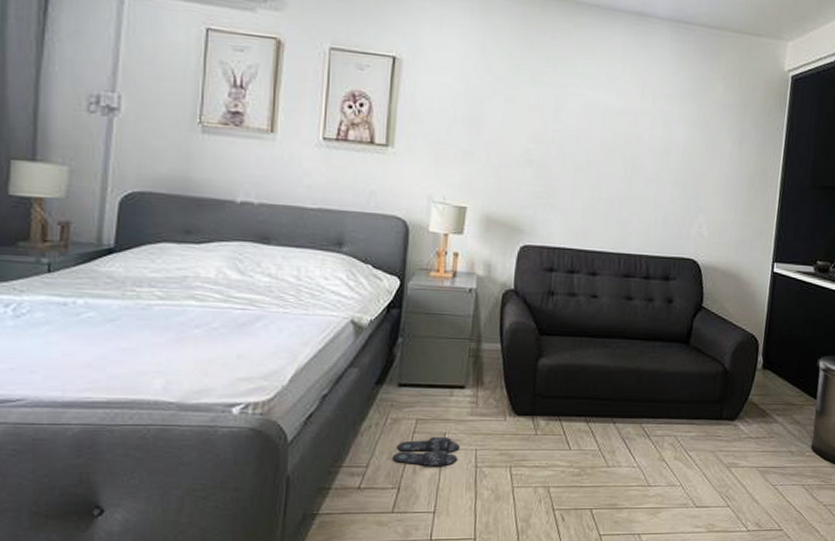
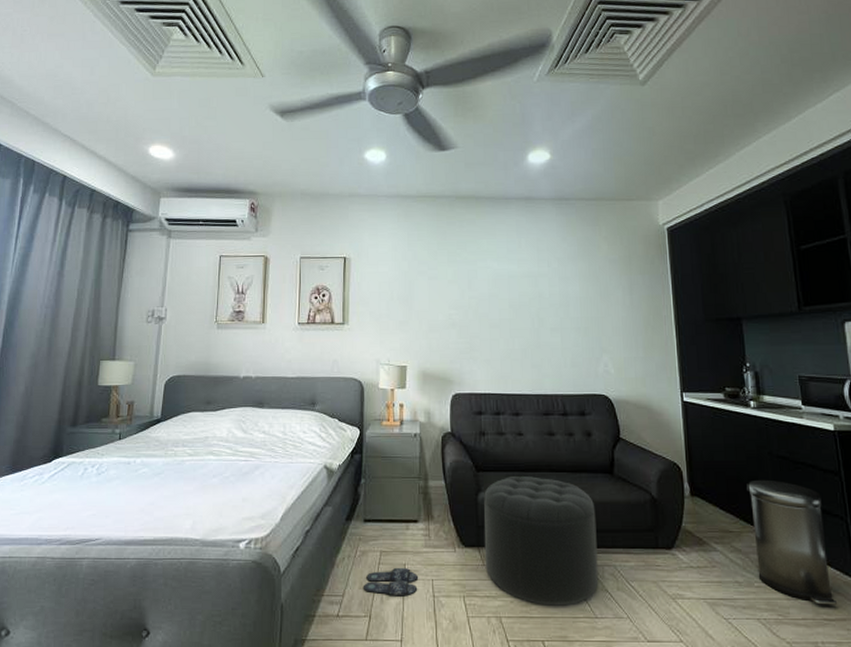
ottoman: none [537,342,665,475] -> present [484,476,599,606]

